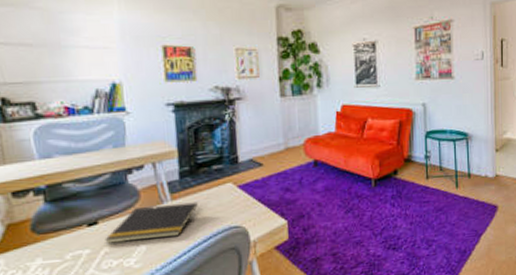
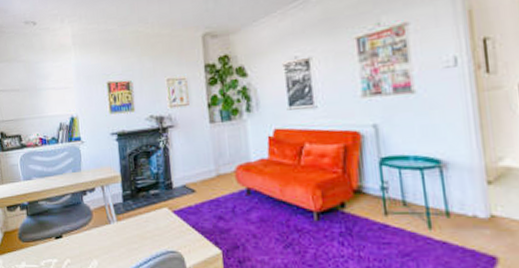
notepad: present [104,202,198,244] -> none [67,224,139,257]

